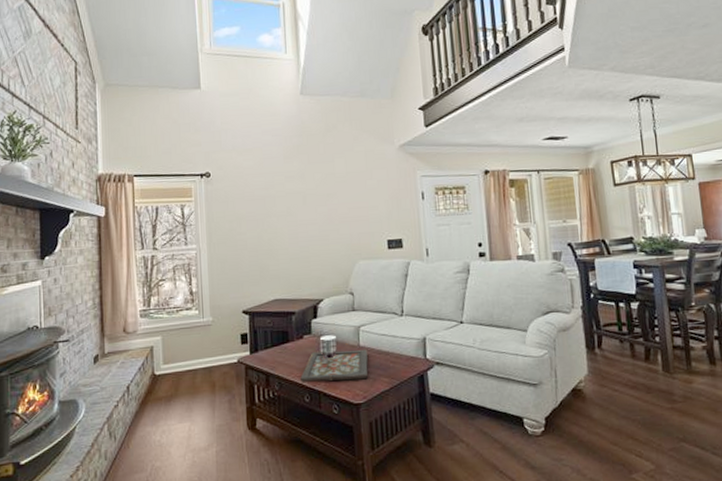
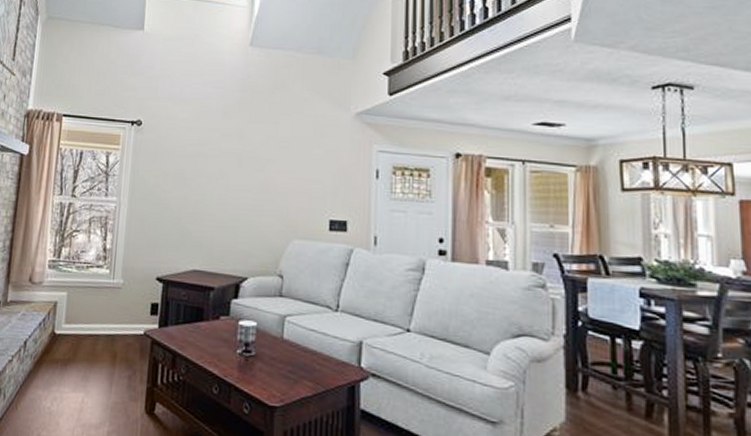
decorative tray: present [300,349,368,382] -> none [211,337,291,380]

